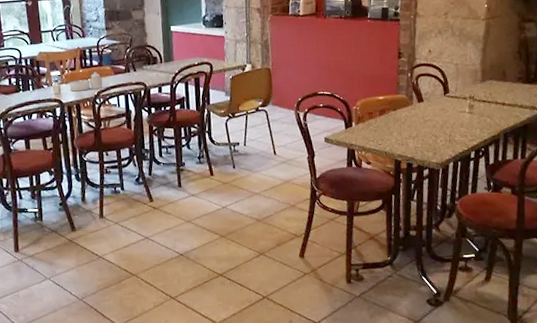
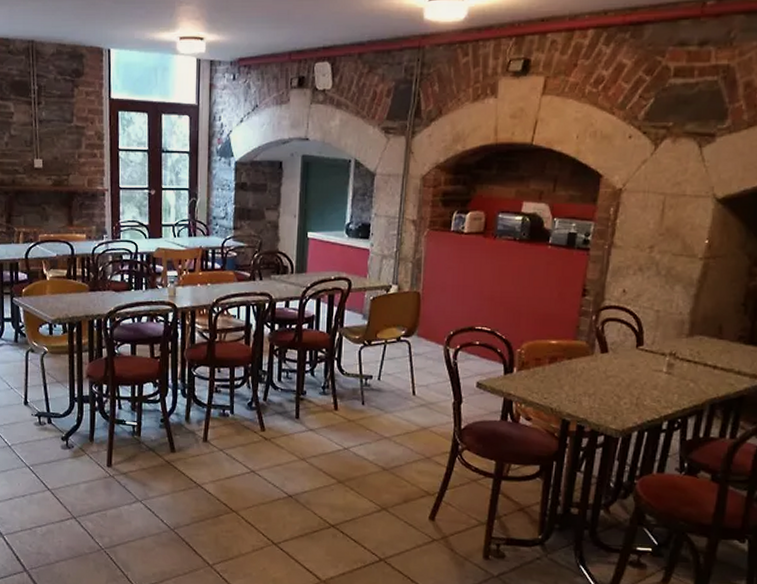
sugar bowl: present [69,71,103,92] -> none [186,275,223,297]

